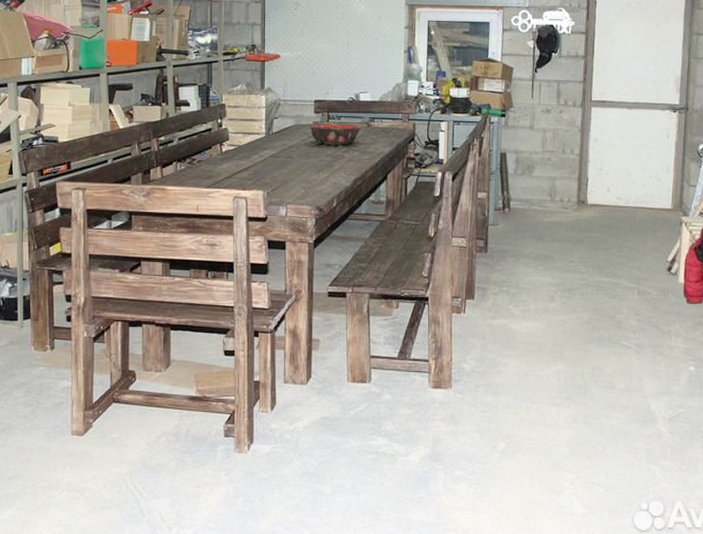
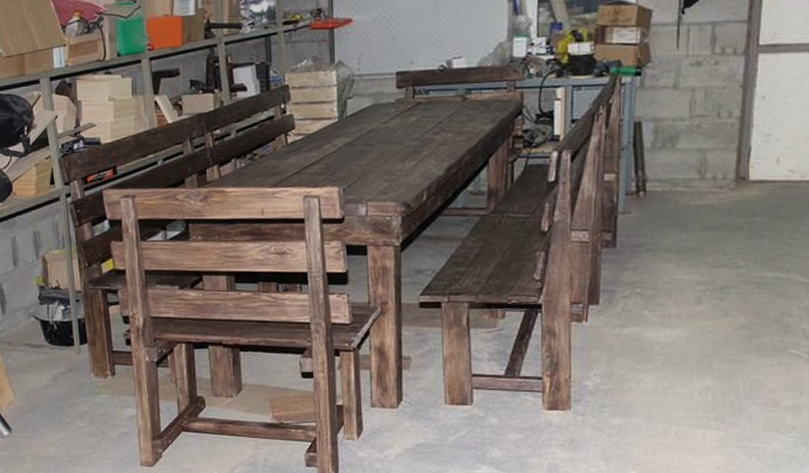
decorative bowl: present [309,125,362,146] -> none [391,100,456,127]

